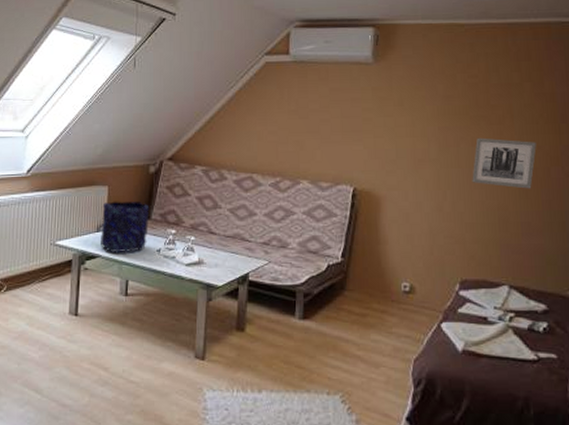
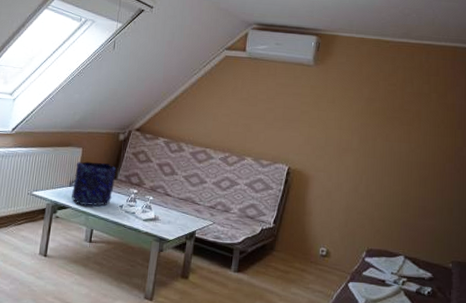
wall art: present [472,137,536,189] -> none [384,135,436,180]

